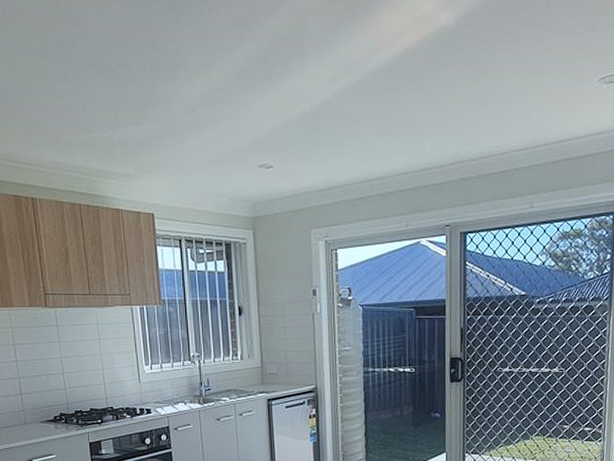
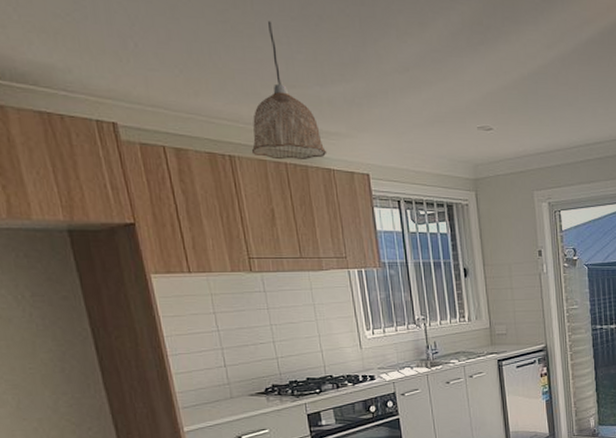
pendant lamp: none [50,69,117,200] -> present [251,20,327,159]

